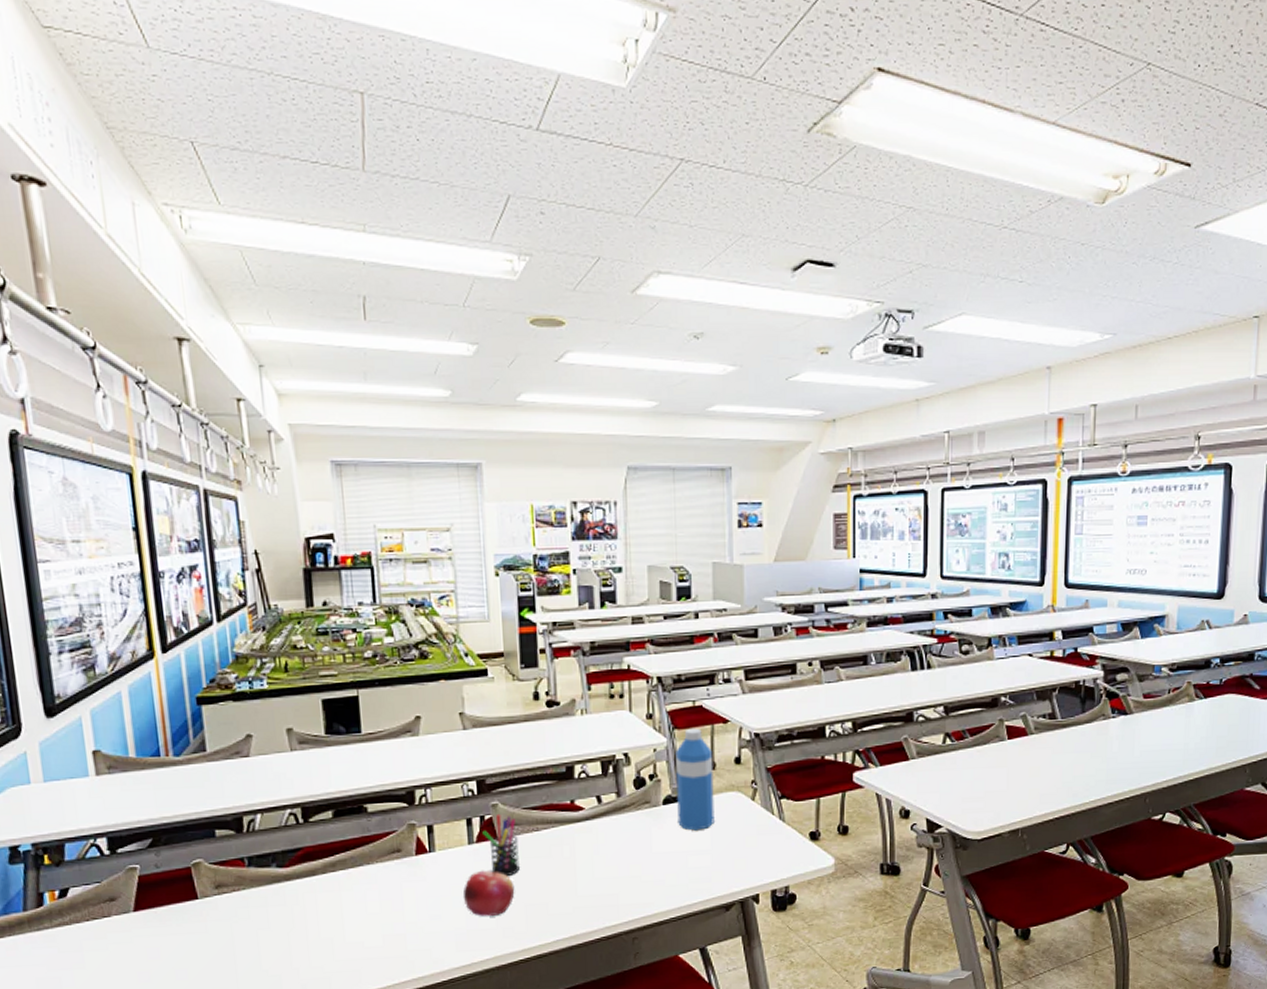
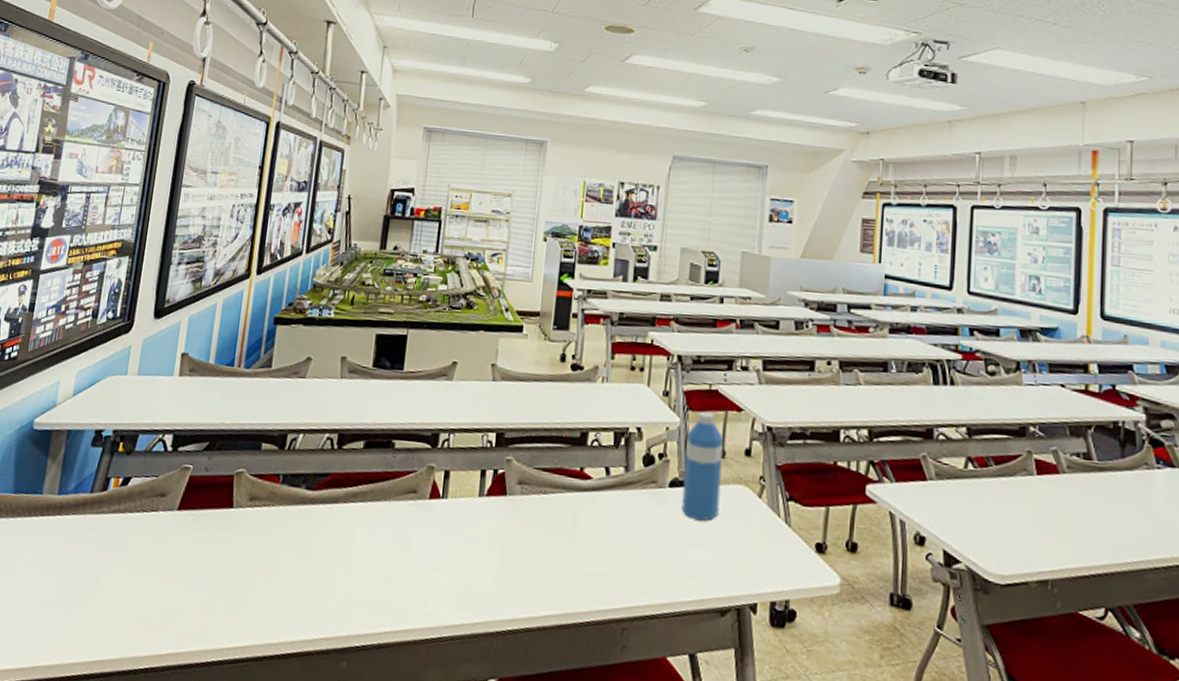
fruit: present [463,870,515,916] -> none [464,525,515,577]
pen holder: present [482,813,520,876] -> none [493,469,526,536]

